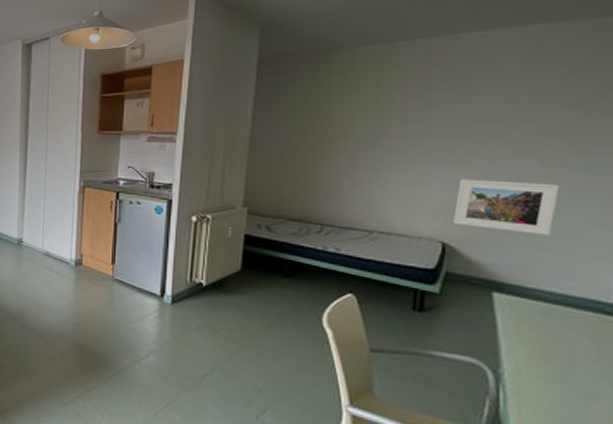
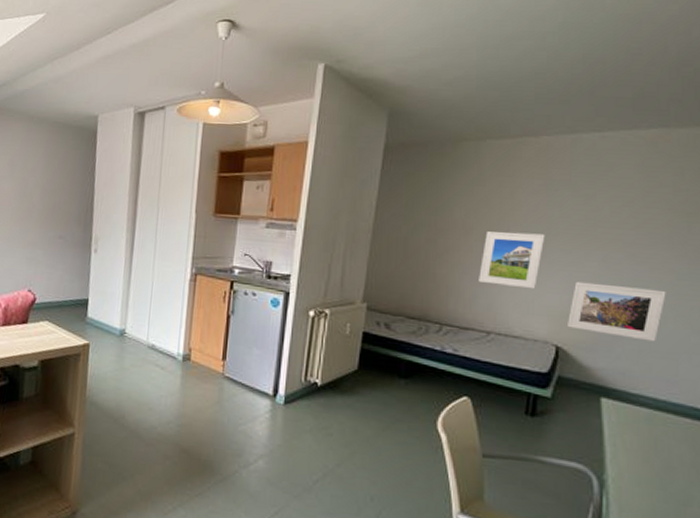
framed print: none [358,133,426,188] -> present [479,231,545,289]

